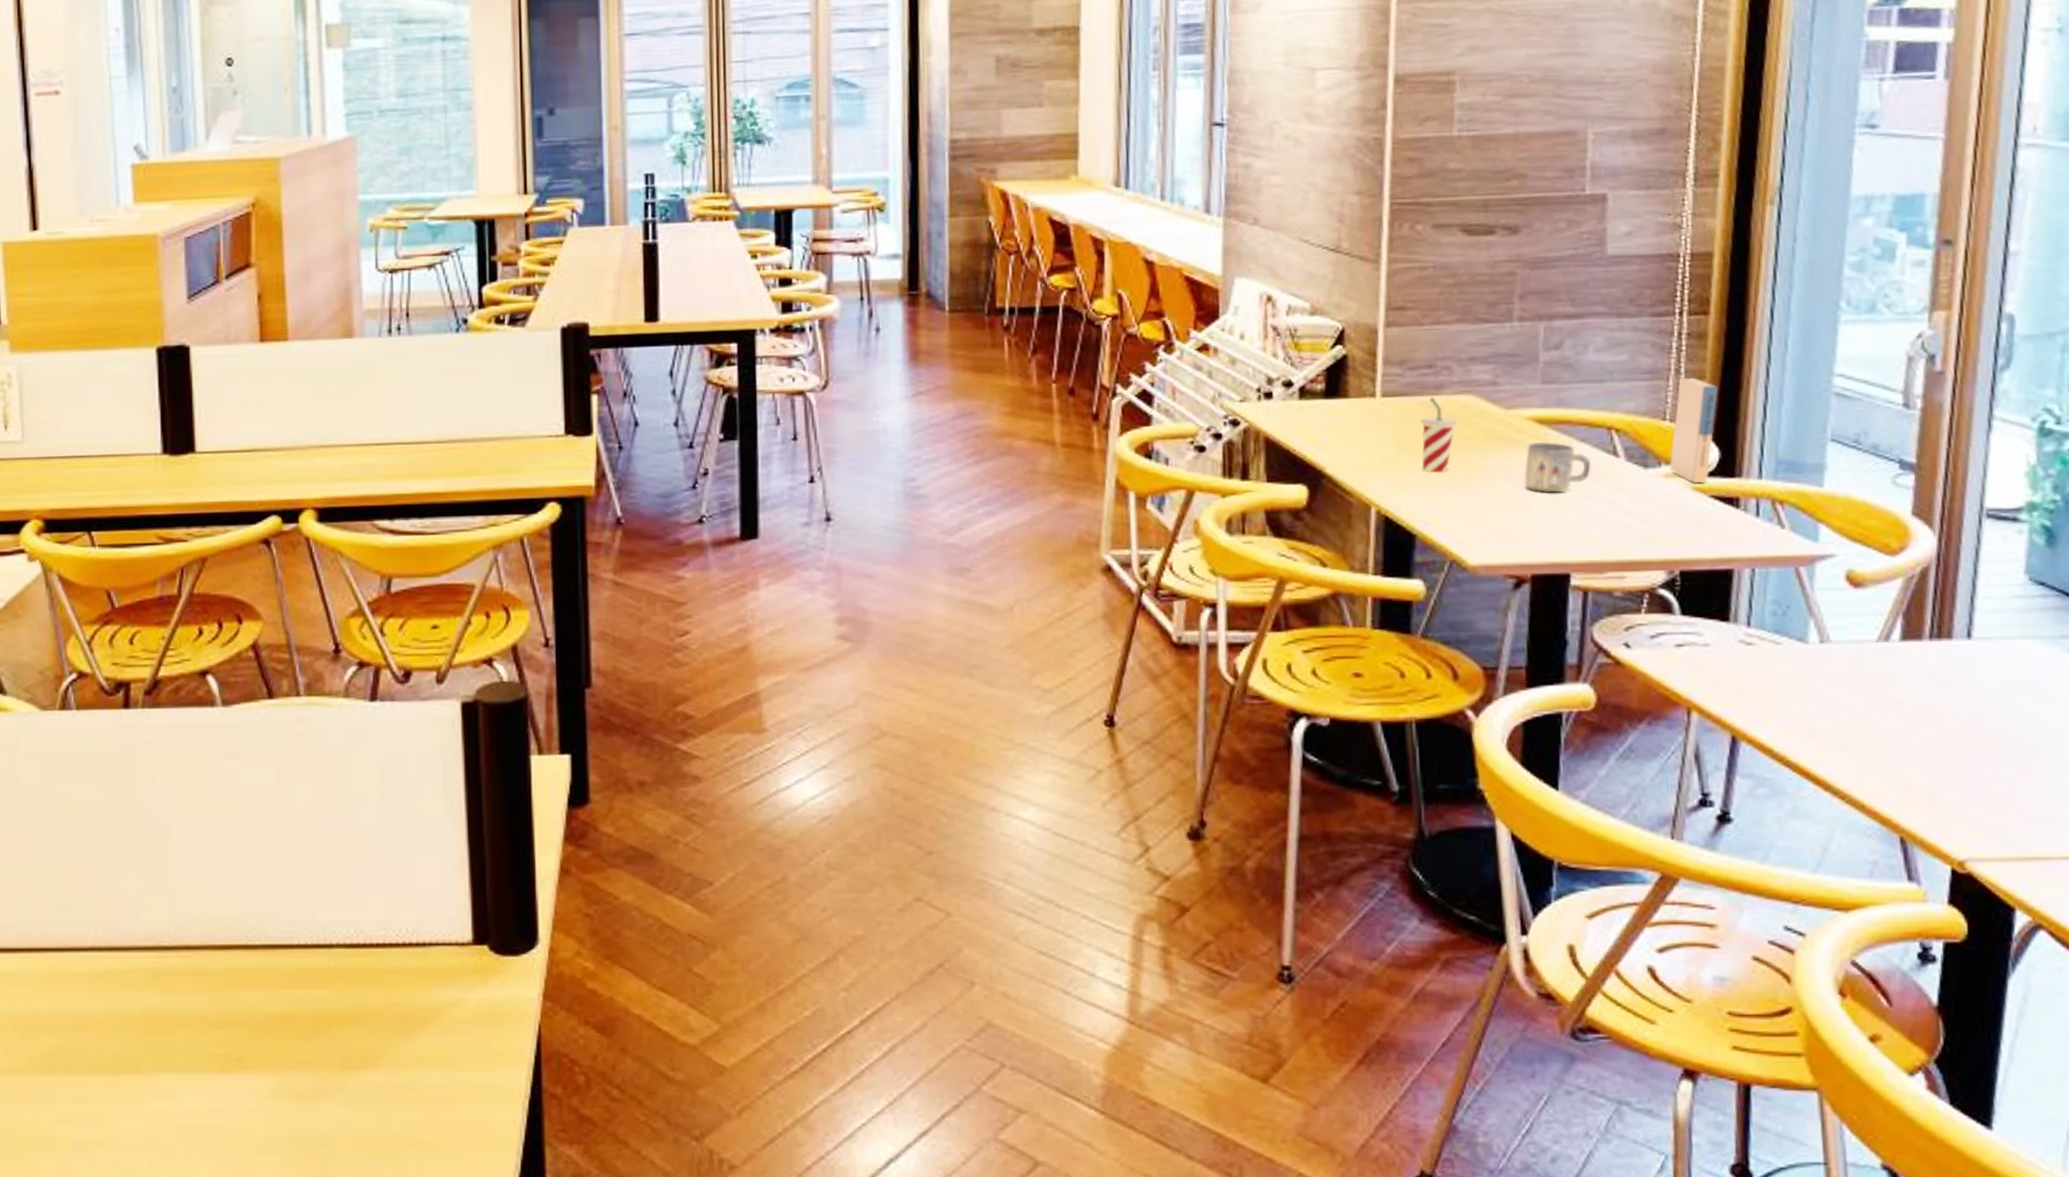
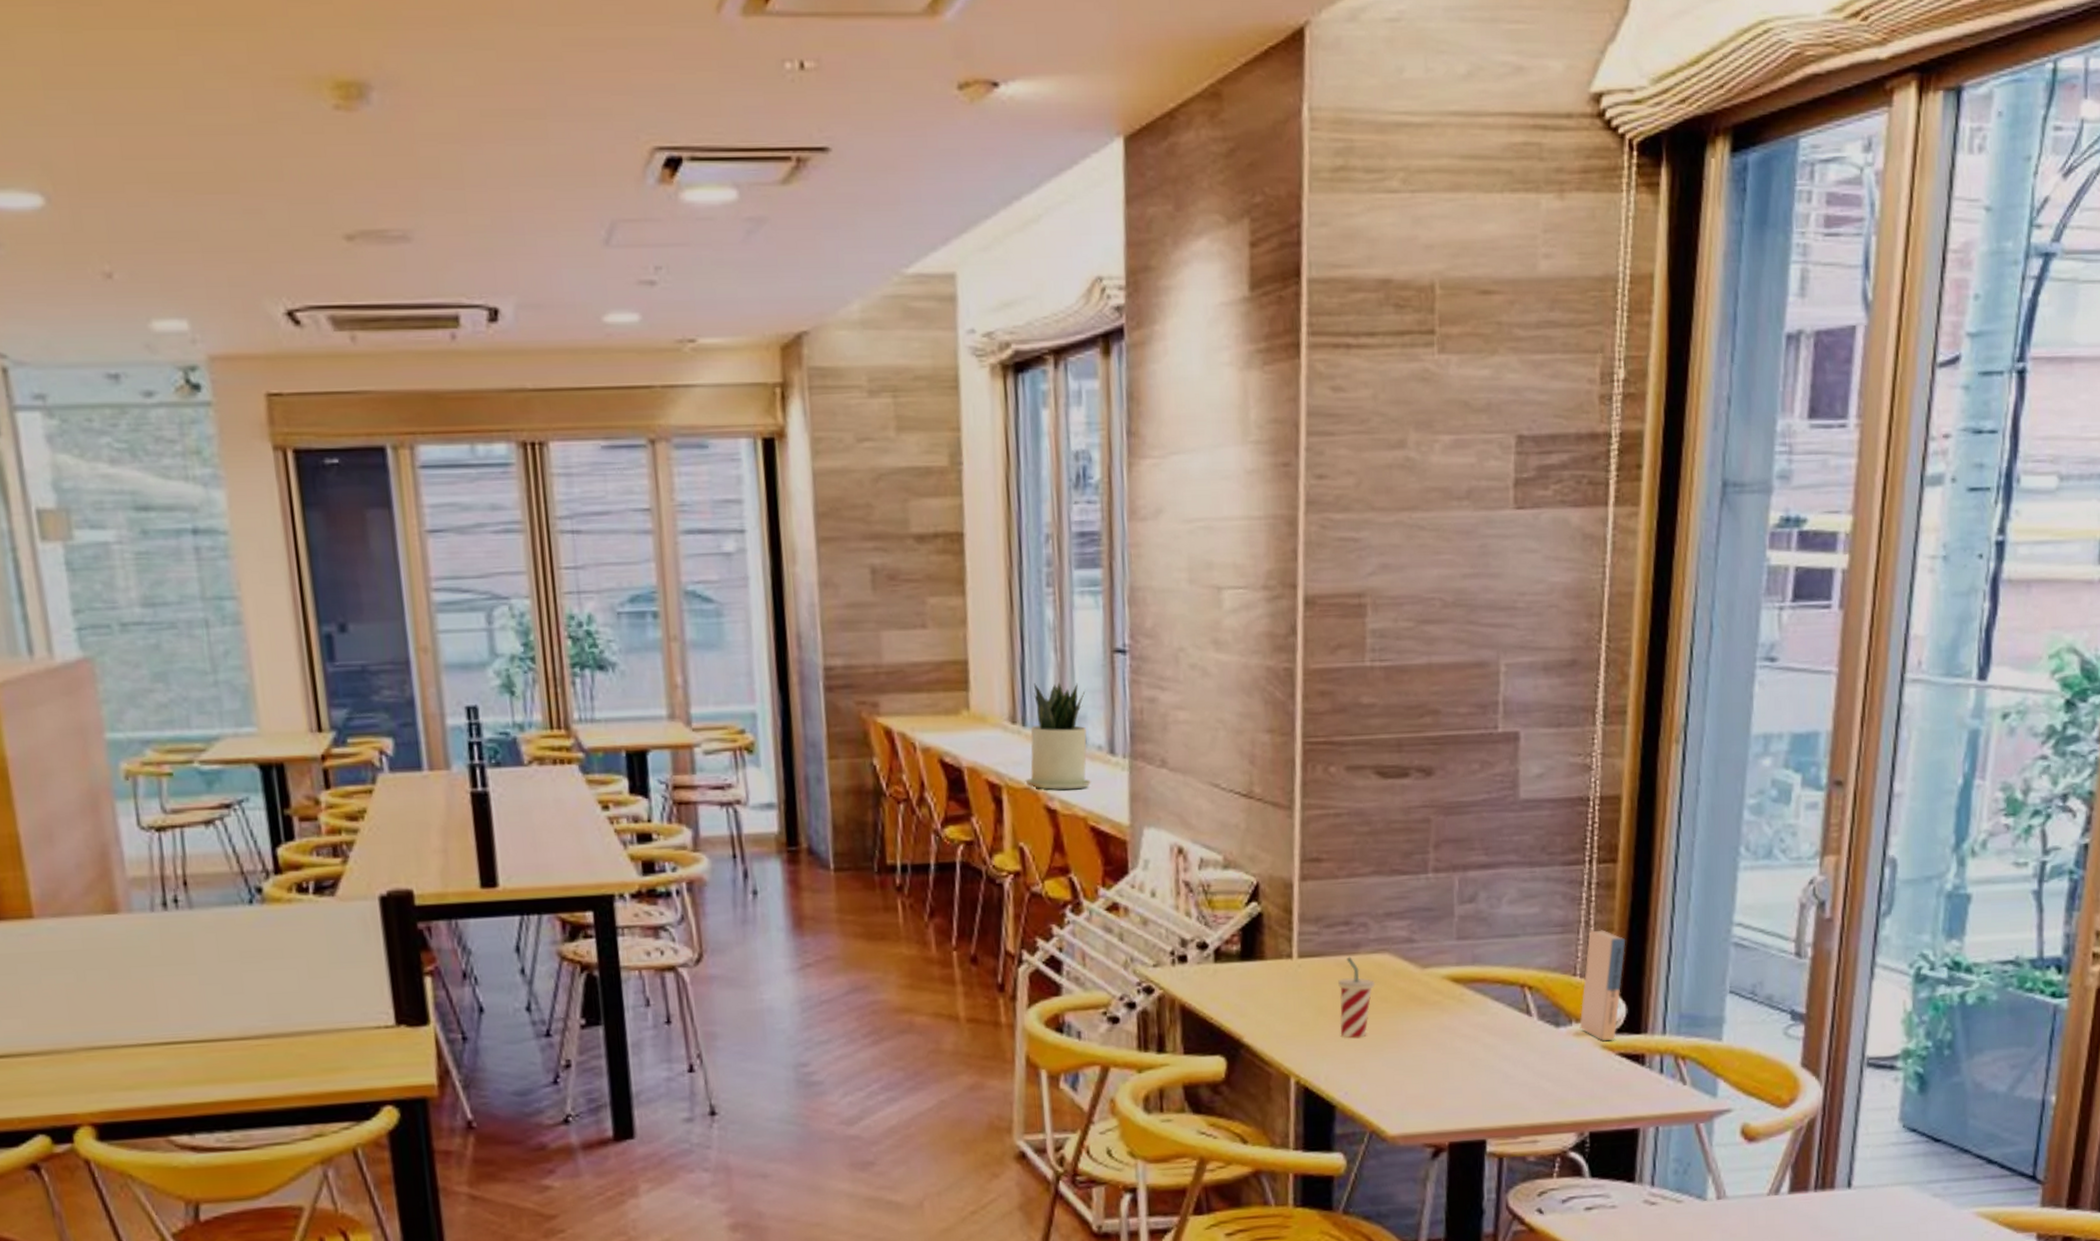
planter: none [1126,151,1187,245] -> present [1025,682,1091,790]
mug: present [1524,442,1591,493] -> none [1440,1002,1505,1056]

